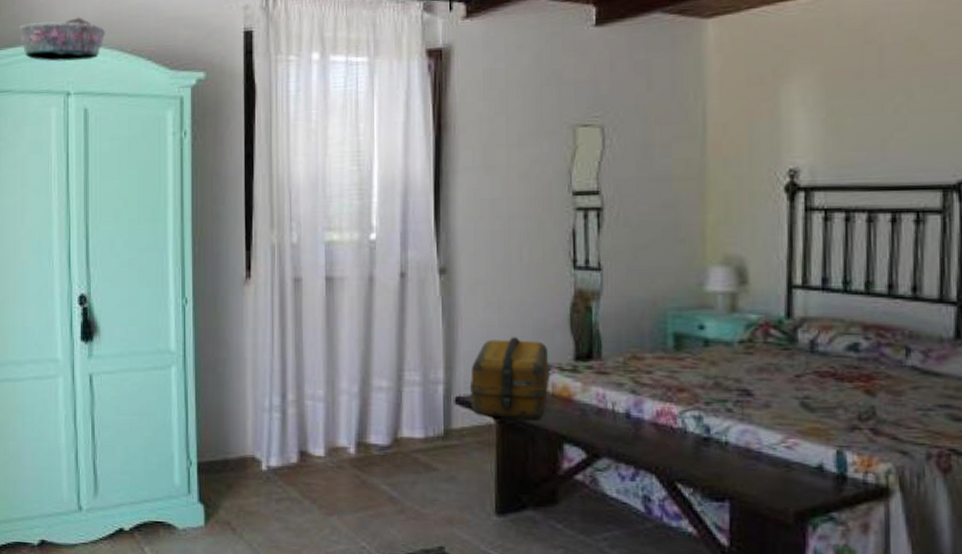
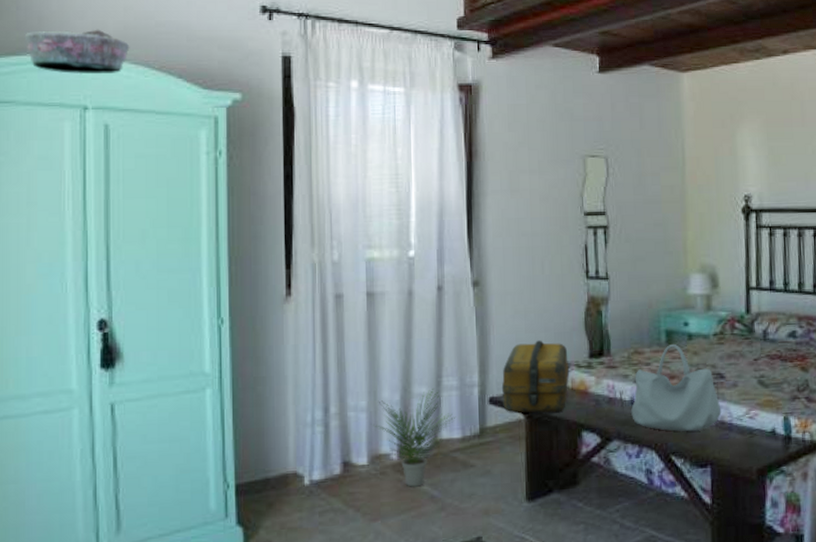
potted plant: none [328,383,419,485] -> present [371,389,456,487]
handbag: none [626,350,747,457] -> present [631,343,722,432]

